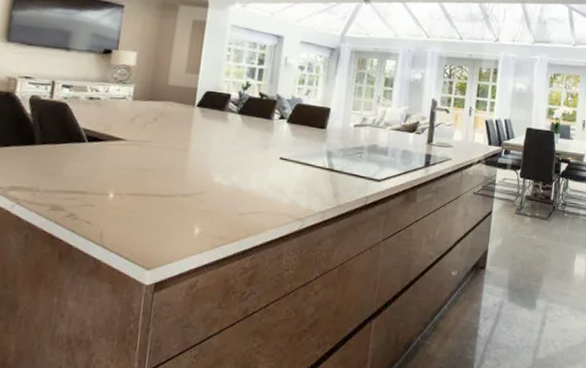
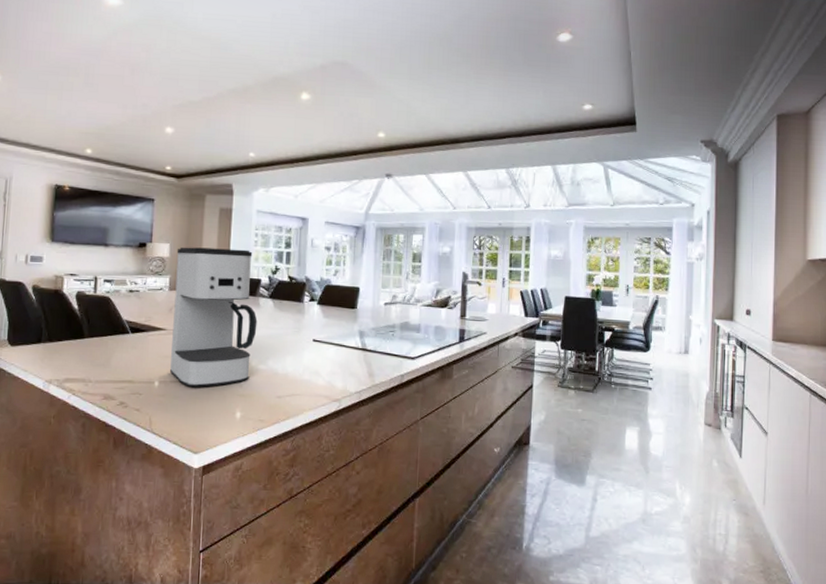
coffee maker: none [126,56,224,201] -> present [169,247,258,387]

